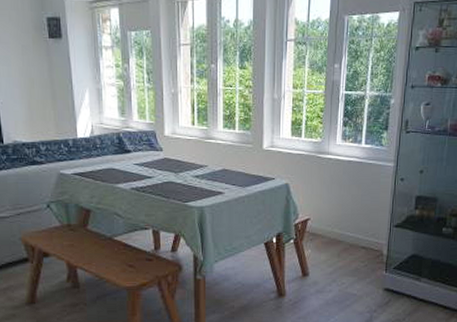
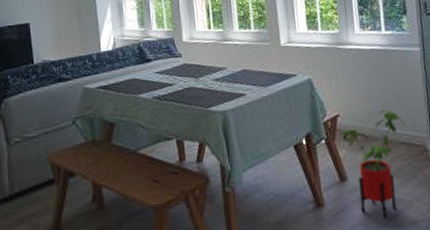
house plant: none [310,217,368,309] -> present [341,109,405,218]

